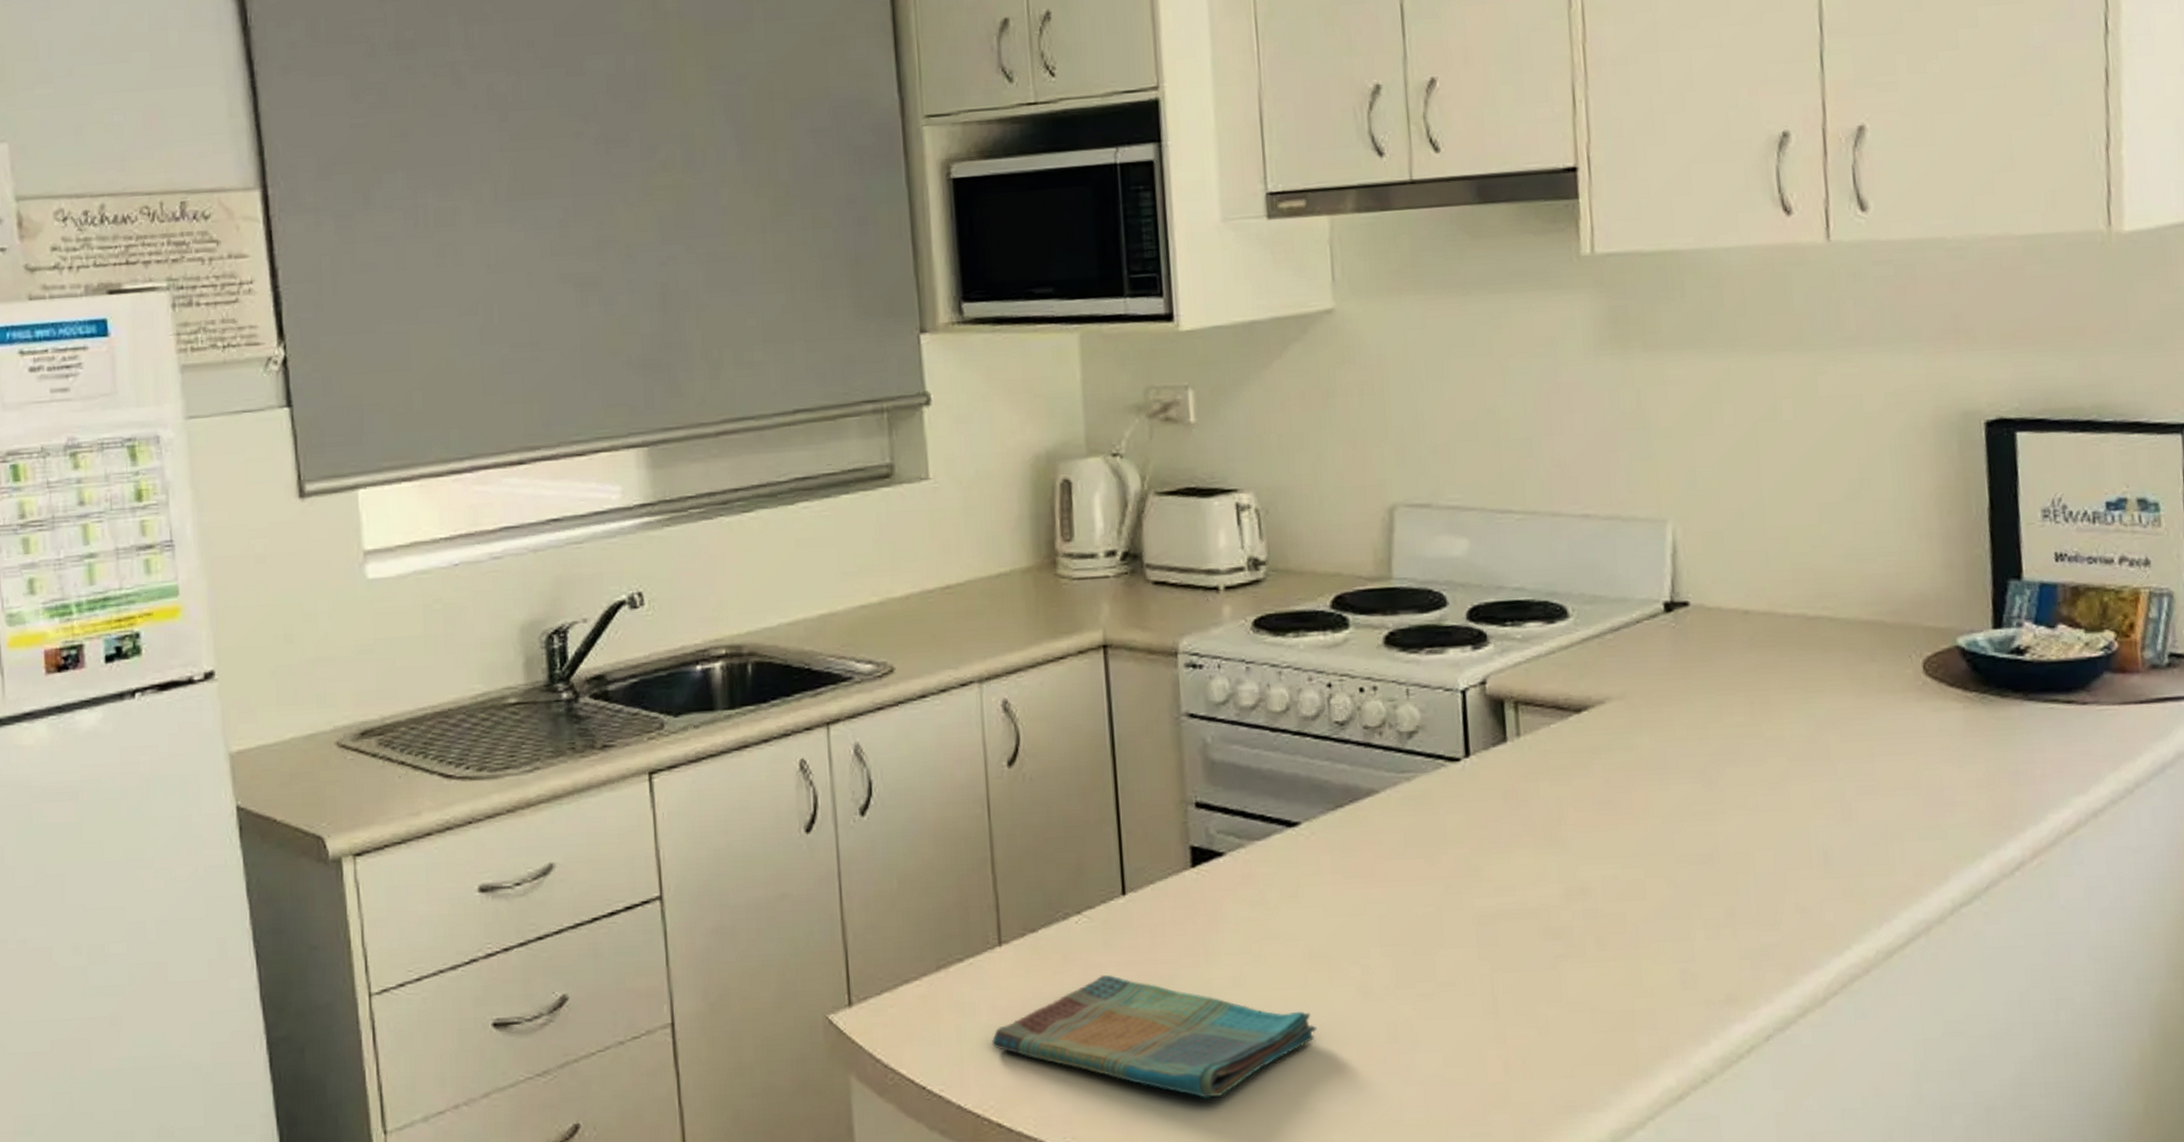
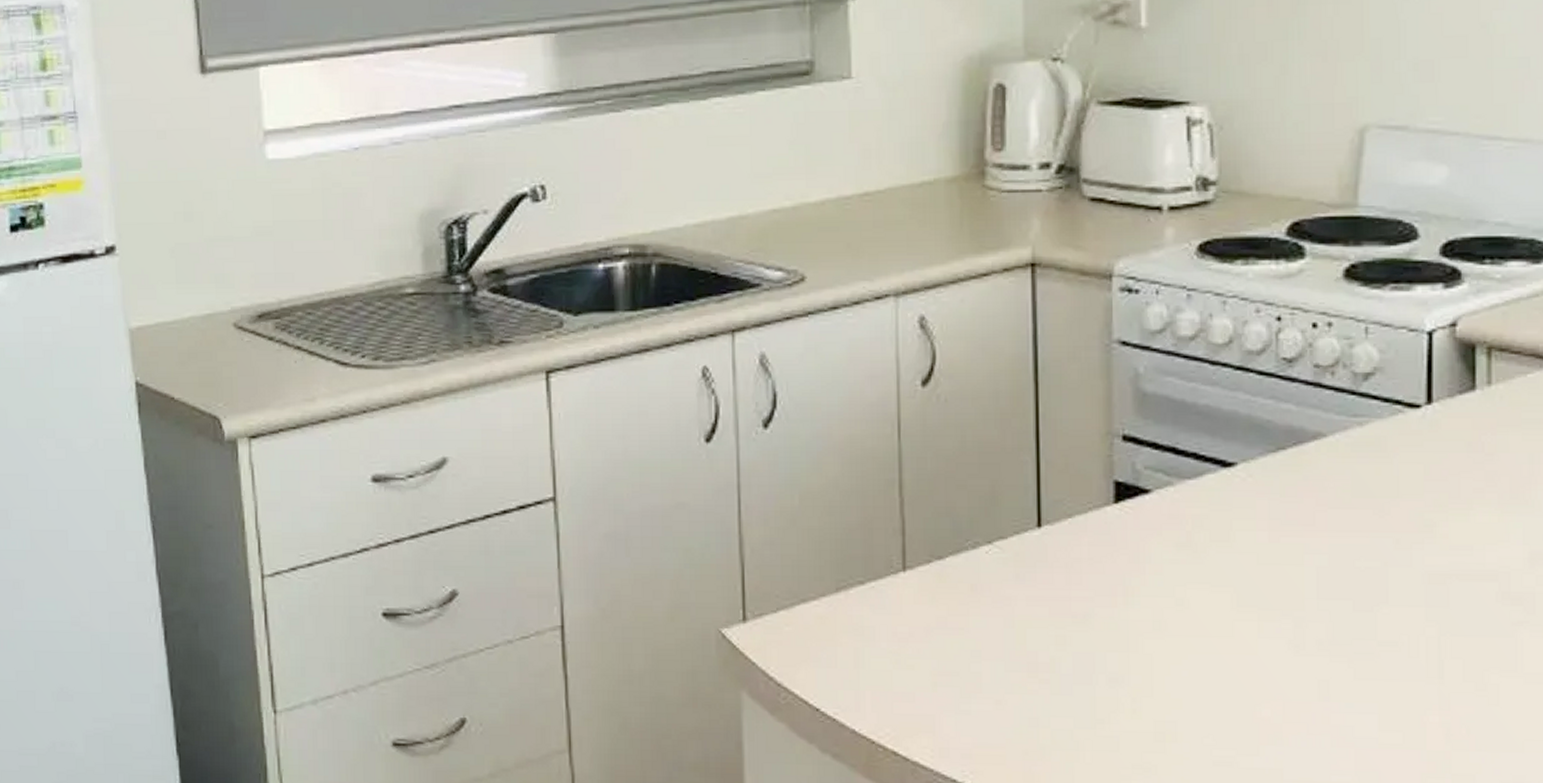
dish towel: present [991,974,1317,1098] -> none [890,608,1241,743]

